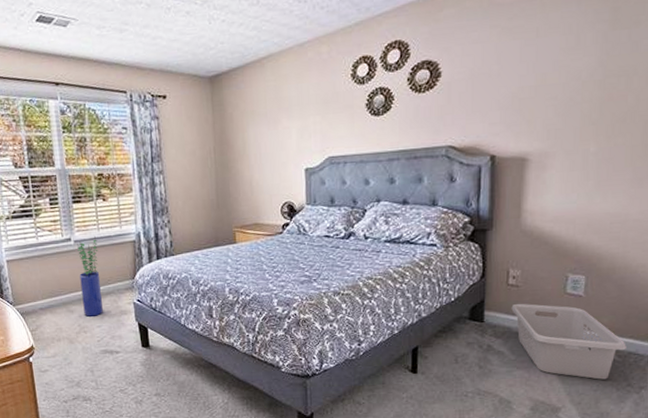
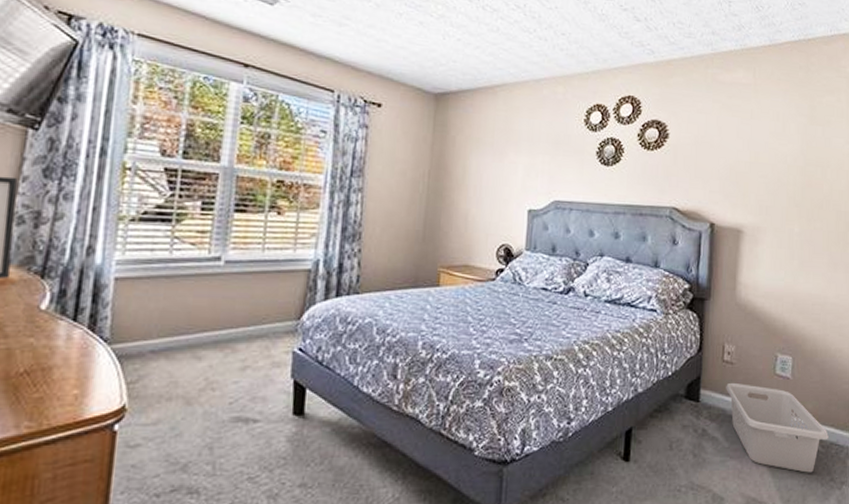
vase: present [77,235,103,317] -> none [217,257,259,367]

